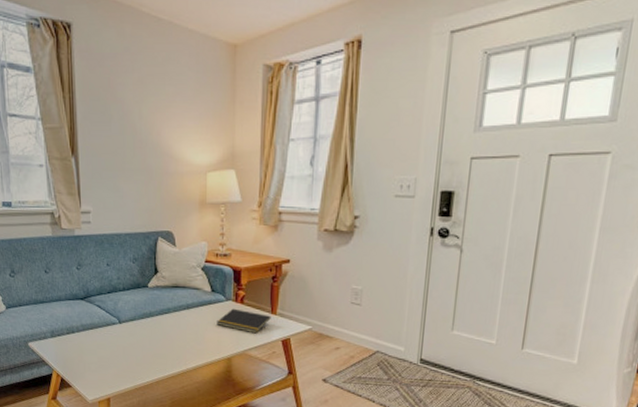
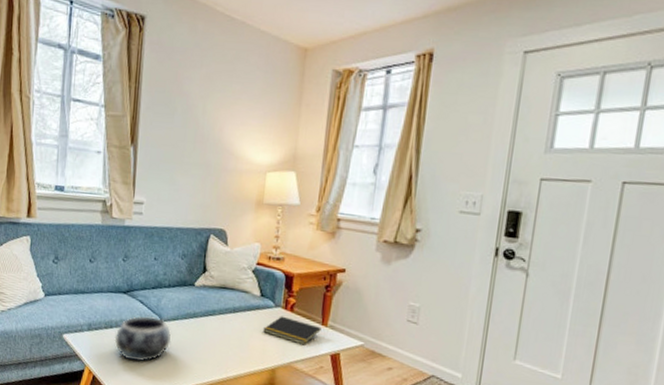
decorative bowl: none [77,319,131,362] -> present [114,315,171,362]

